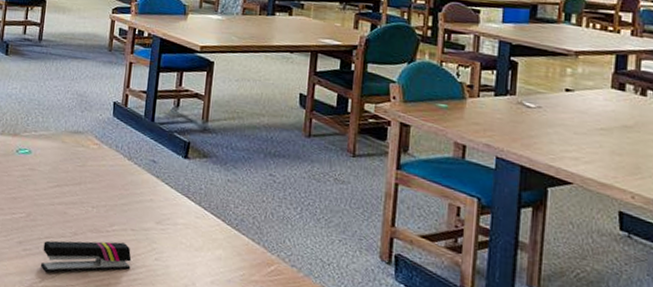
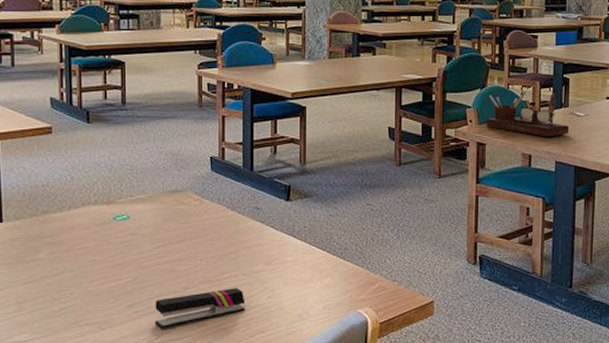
desk organizer: none [412,70,516,128] -> present [486,91,570,138]

